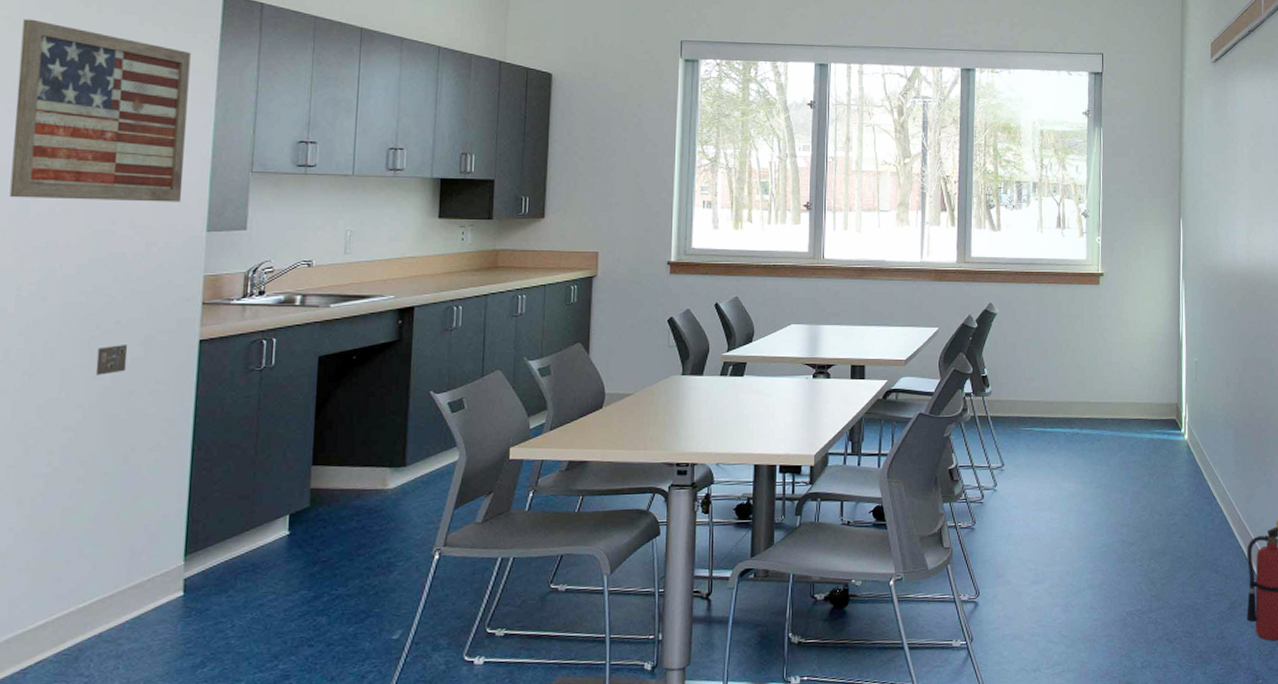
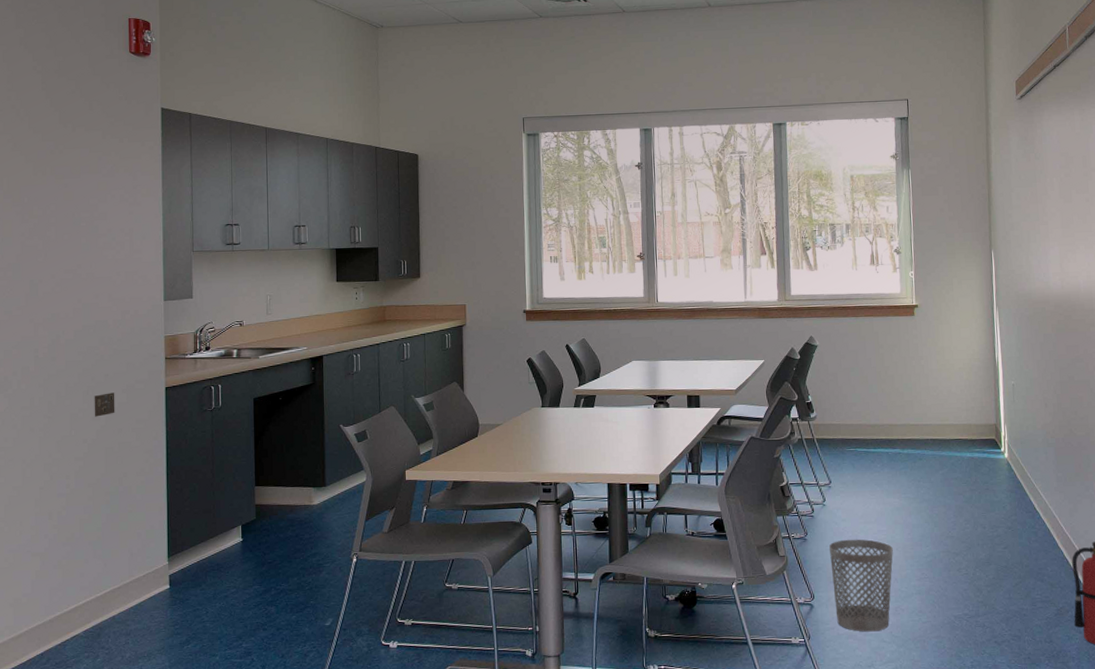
wall art: present [9,19,191,202] -> none [22,140,144,281]
wastebasket: none [999,528,1066,632] -> present [829,539,893,632]

